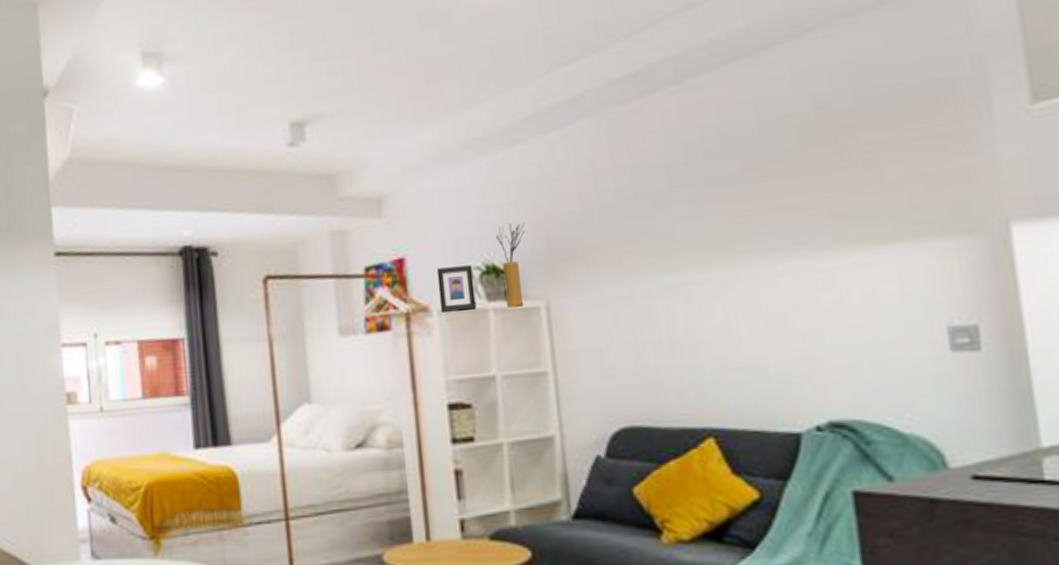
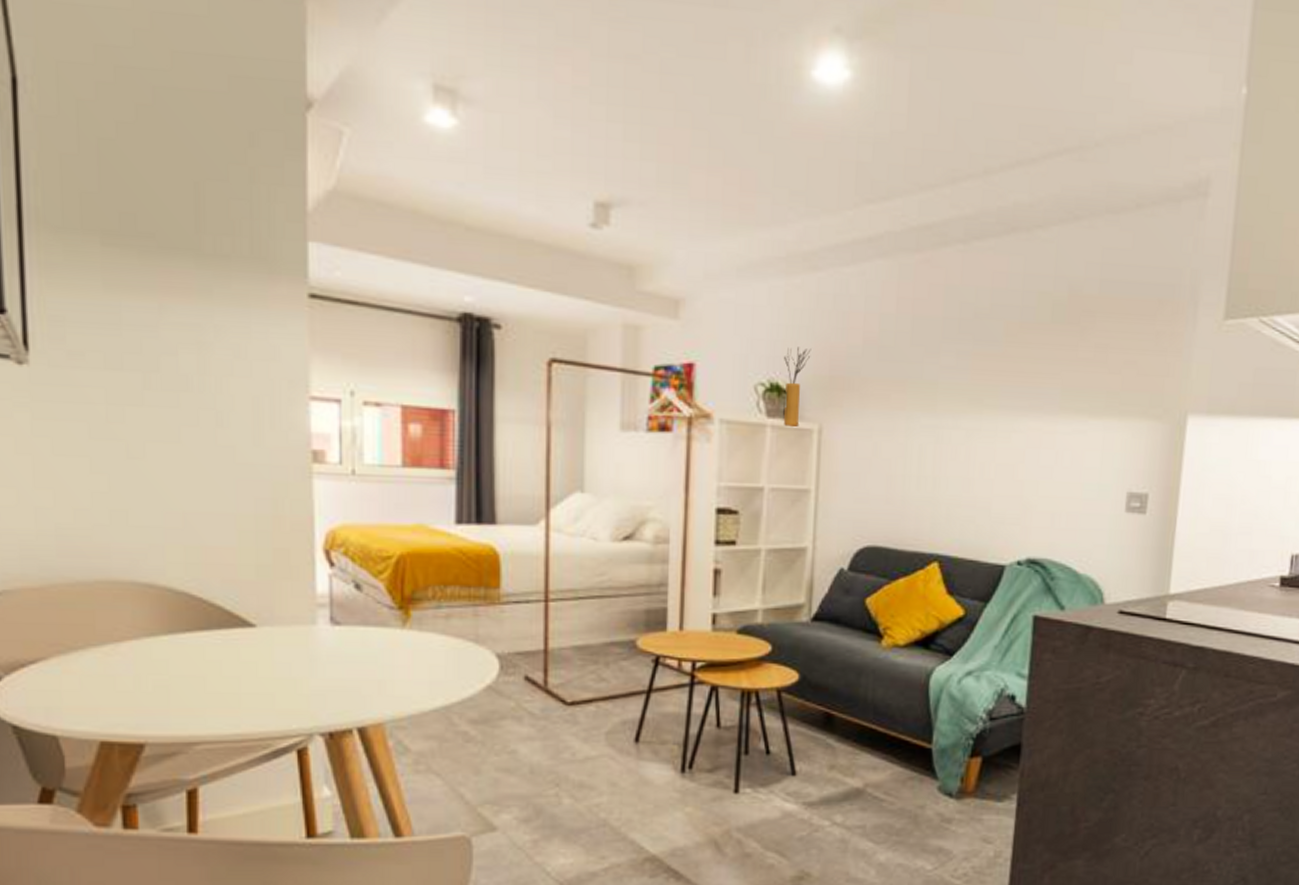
picture frame: present [436,265,477,312] -> none [722,378,758,424]

